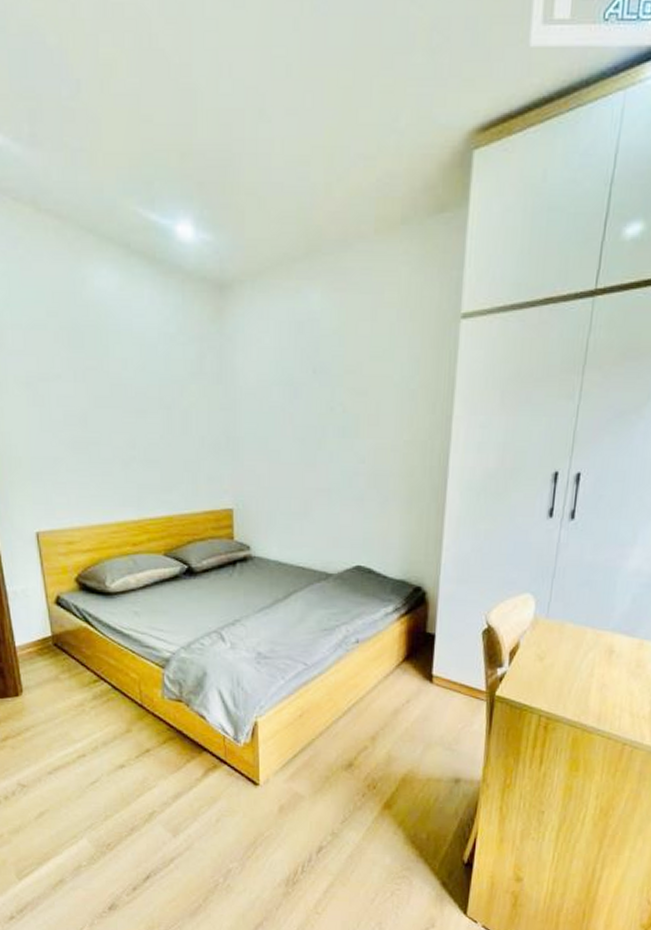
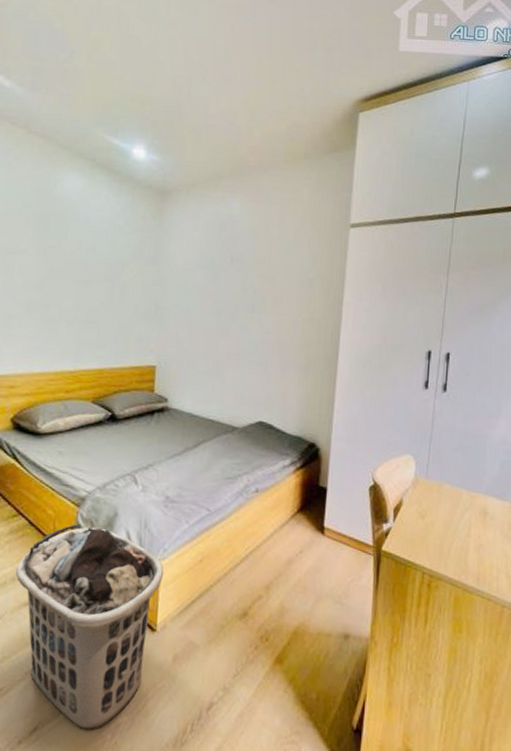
clothes hamper: none [106,686,263,875] -> present [16,524,164,730]

